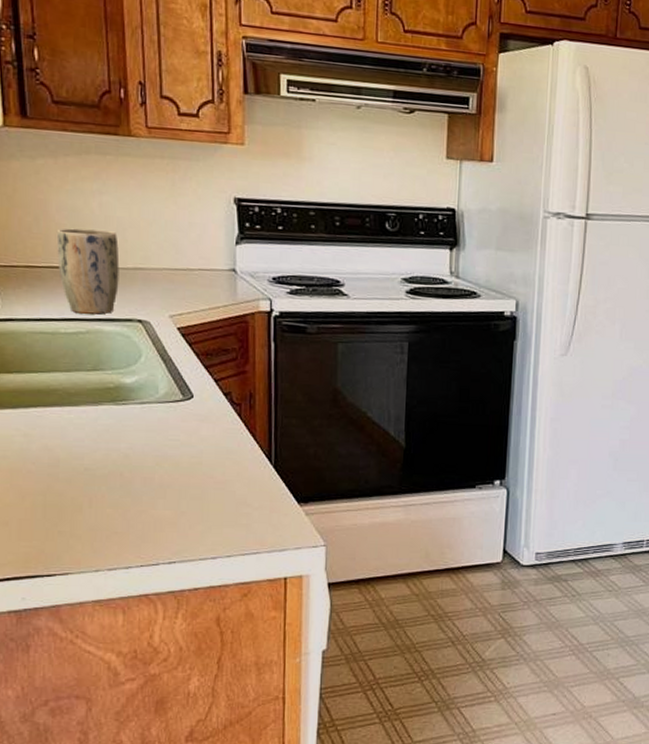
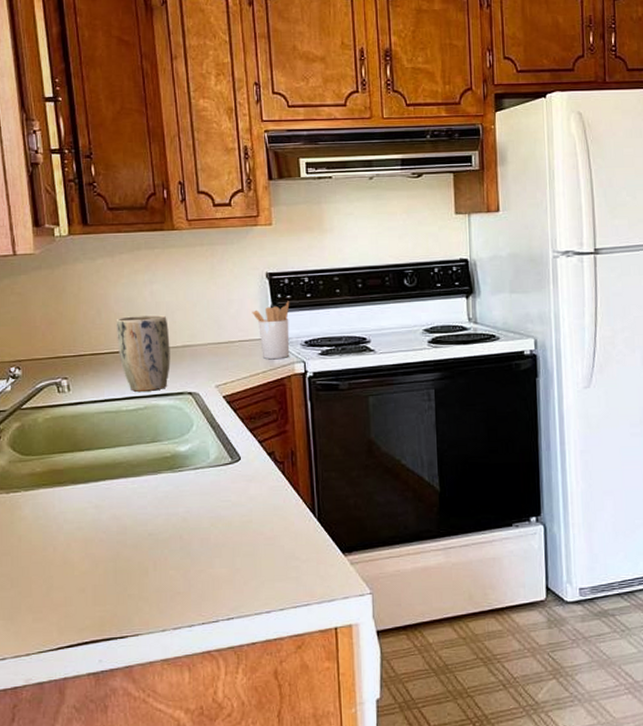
utensil holder: none [215,231,259,294] -> present [252,301,290,360]

